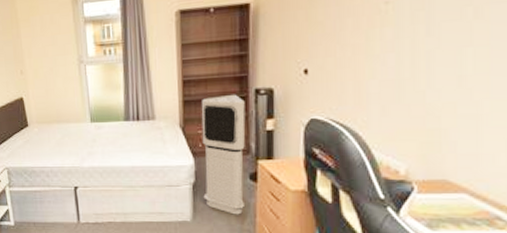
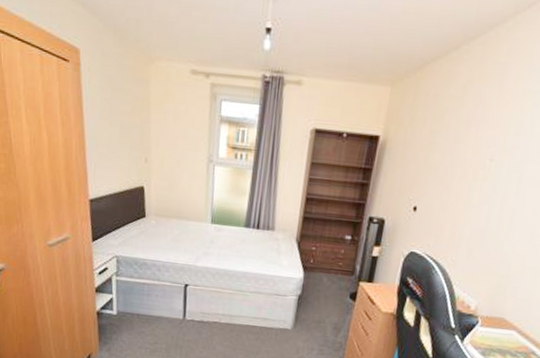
air purifier: present [201,94,246,215] -> none [306,218,358,328]

